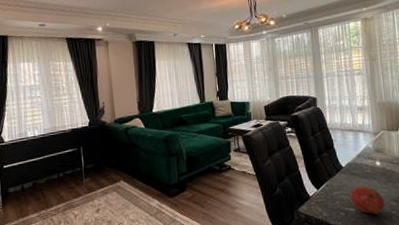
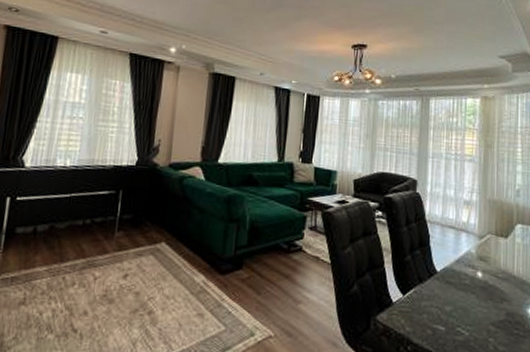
fruit: present [350,185,385,214] -> none [441,299,482,338]

